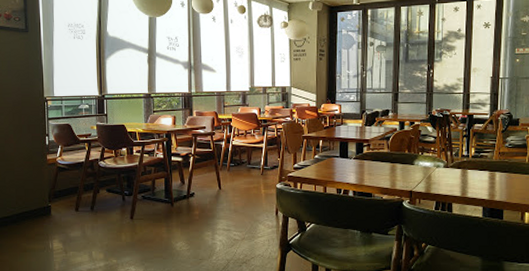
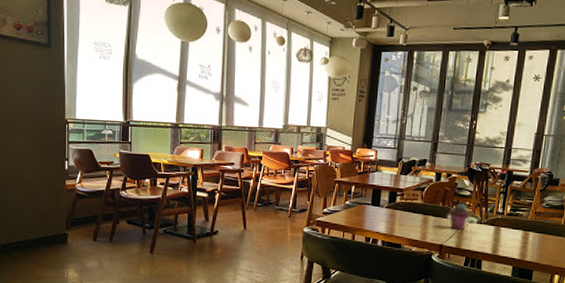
potted succulent: none [415,150,436,175] -> present [448,204,470,230]

